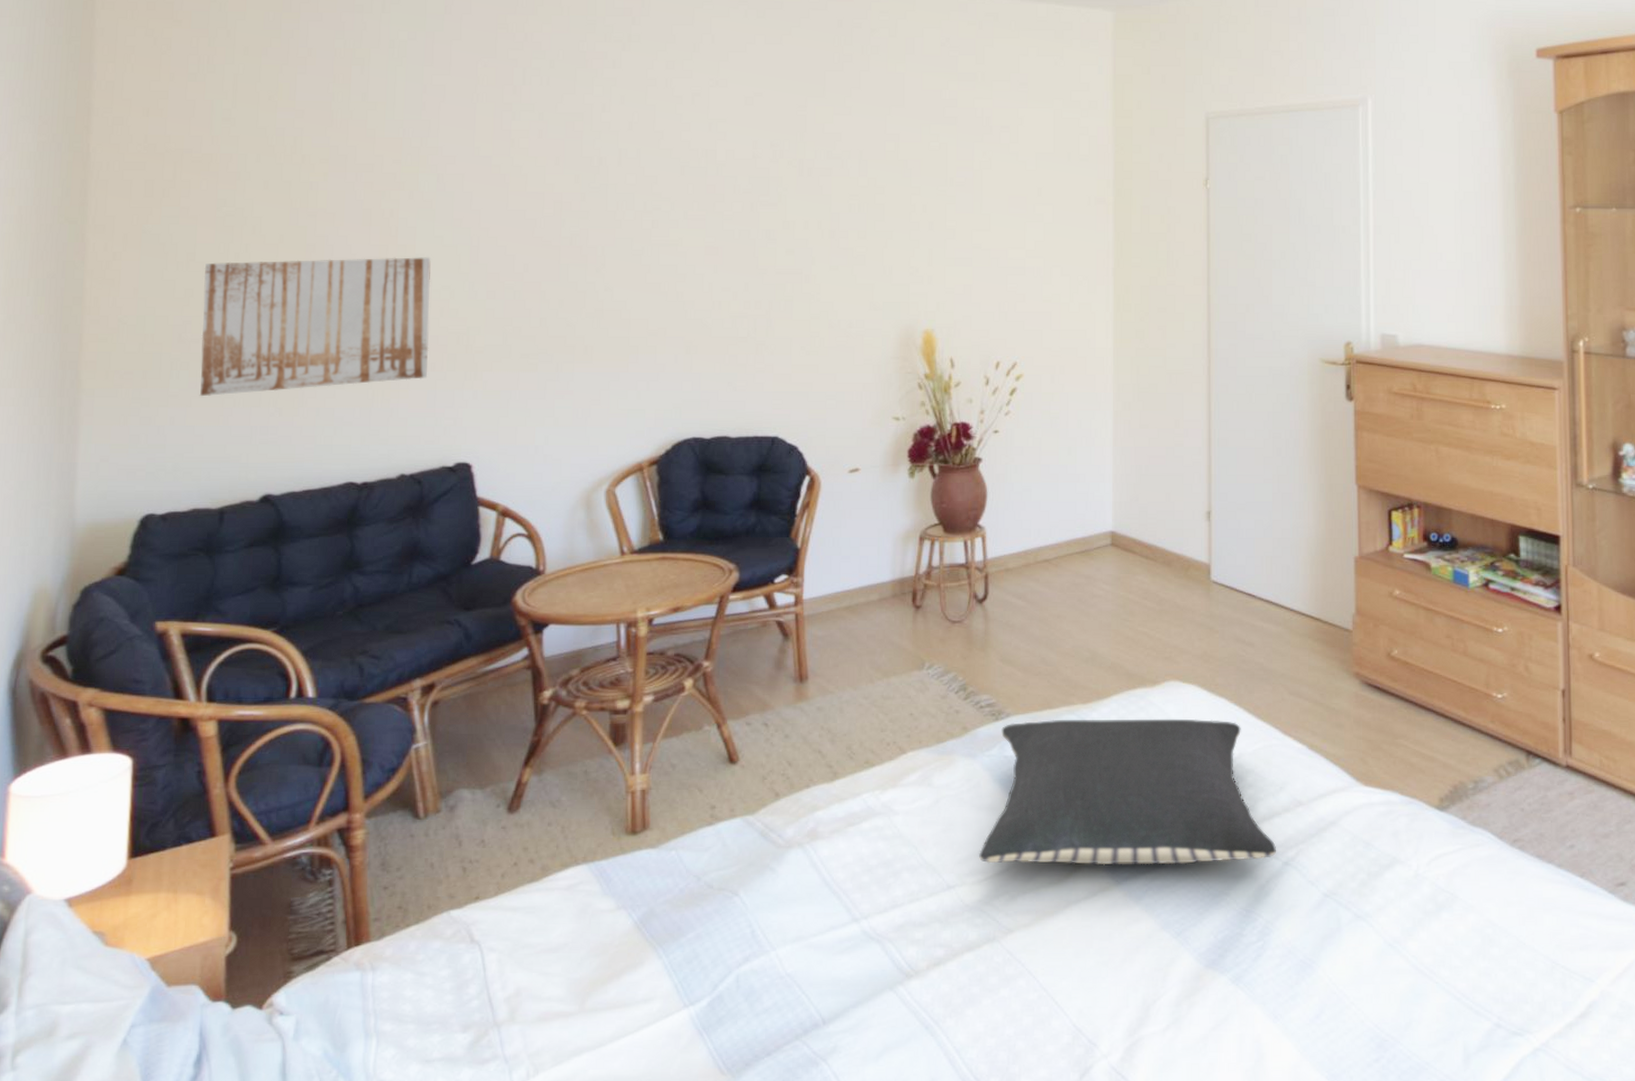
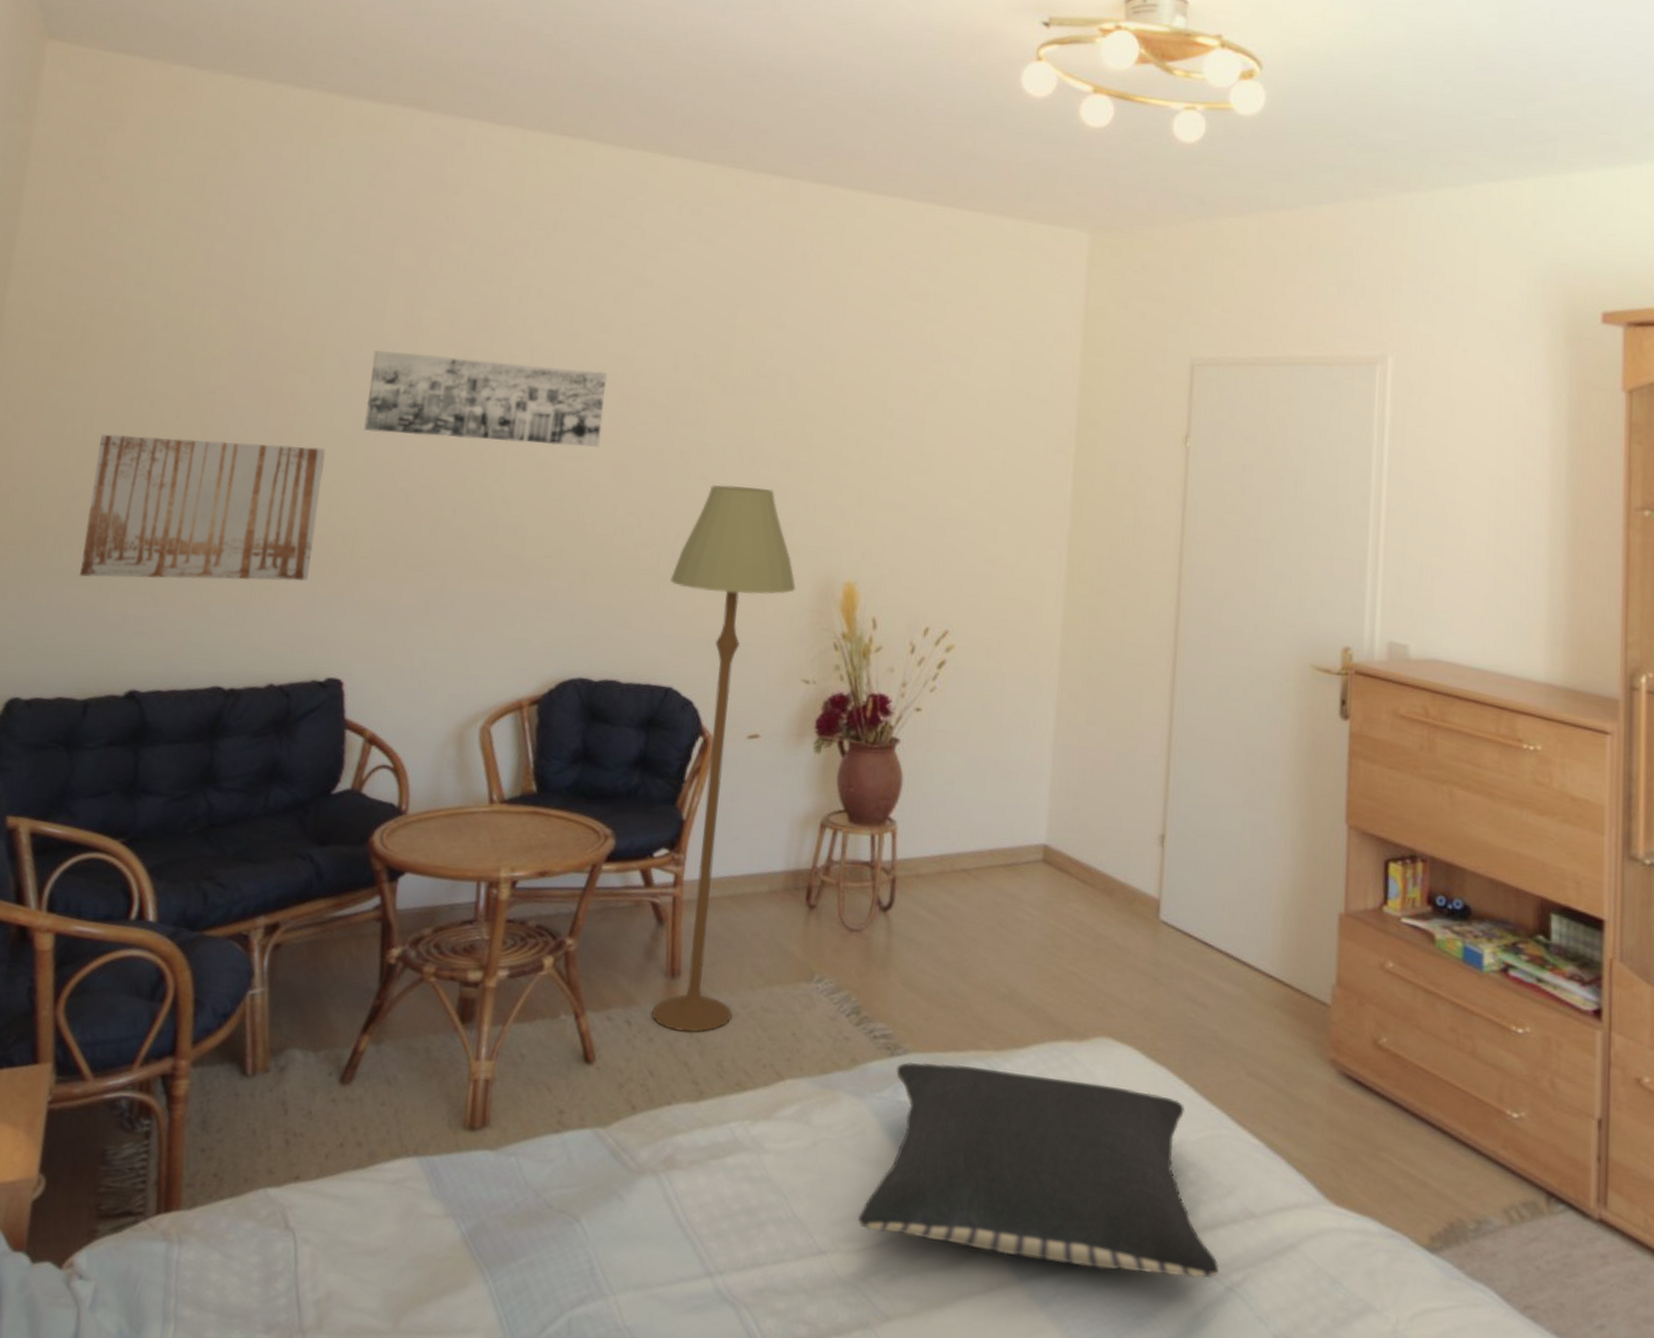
wall art: none [466,163,693,238] -> present [364,350,608,447]
floor lamp: none [767,256,881,726] -> present [651,484,796,1033]

